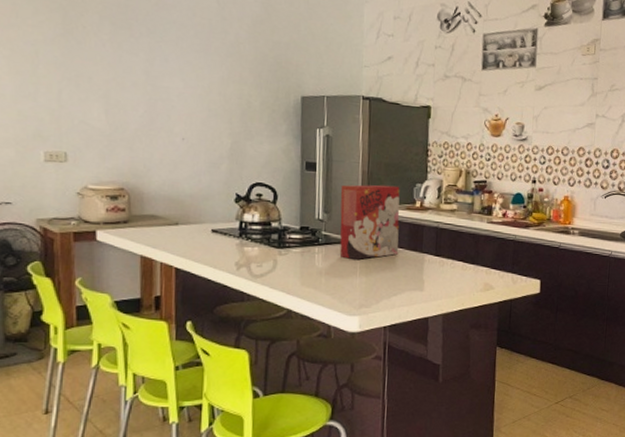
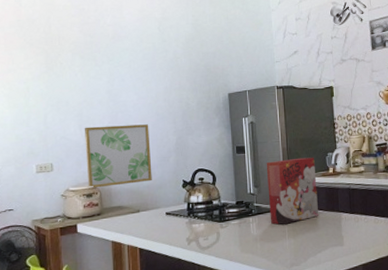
wall art: none [111,112,198,190] -> present [84,124,152,188]

